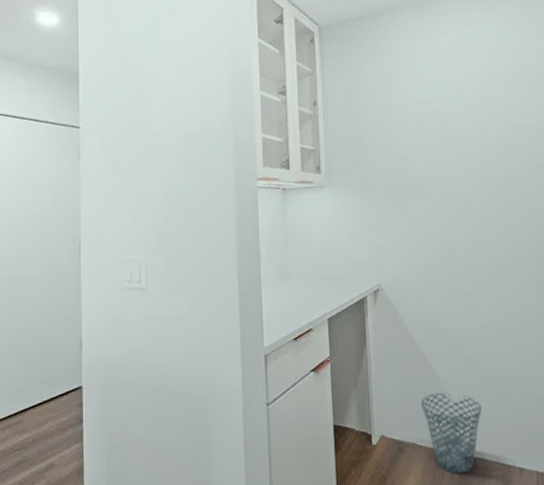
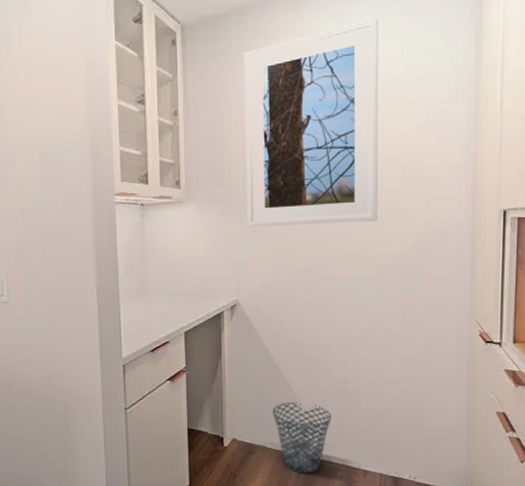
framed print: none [376,24,510,211] -> present [244,18,379,227]

